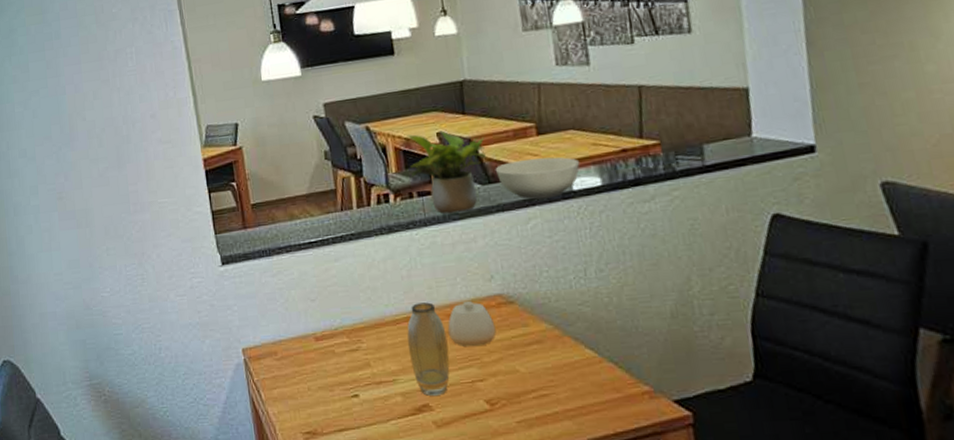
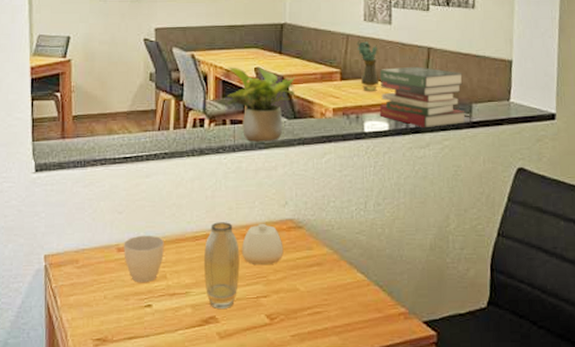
cup: none [320,321,365,373] -> present [123,235,164,283]
bowl: present [495,157,580,200] -> none [301,100,373,137]
vase: none [550,86,584,145] -> present [357,39,380,92]
books: none [582,109,698,180] -> present [379,66,466,129]

